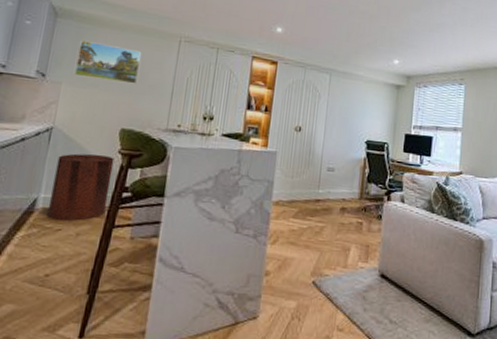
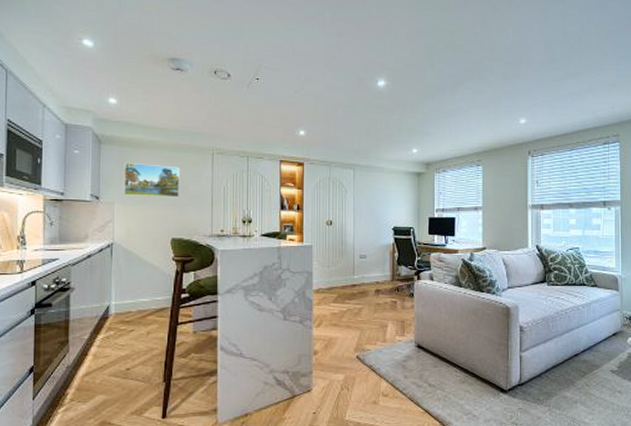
trash can: present [47,153,115,222] -> none [119,263,170,323]

